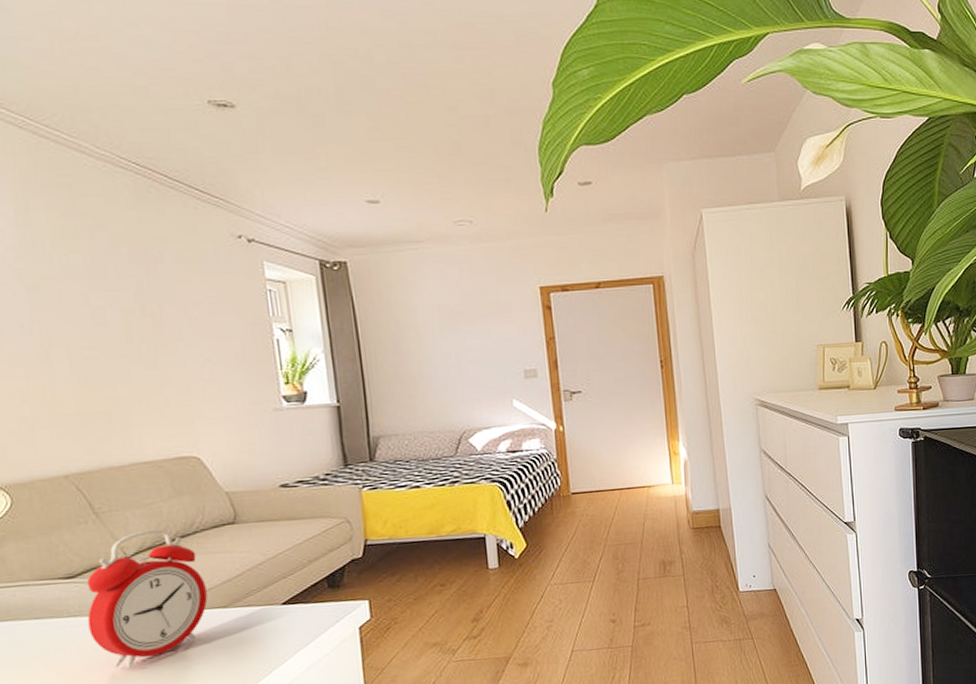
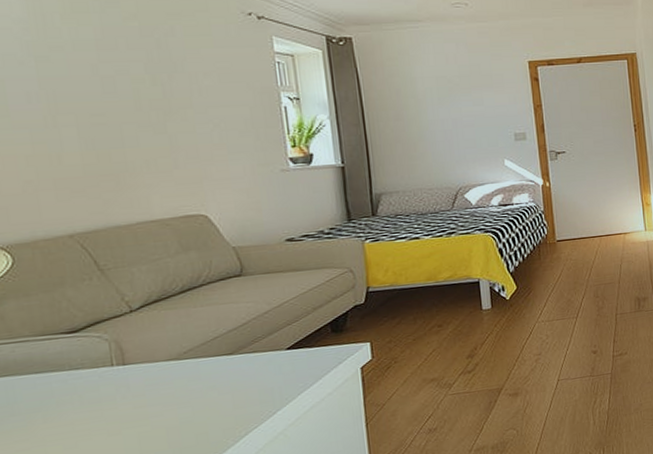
alarm clock: present [86,529,208,669] -> none [89,283,213,417]

